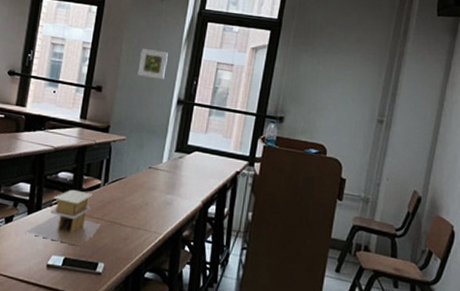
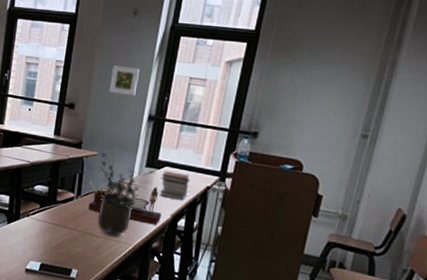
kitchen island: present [25,189,101,247] -> none [6,201,74,254]
desk organizer: none [116,165,192,213] -> present [88,180,162,225]
potted plant: none [125,137,169,226] -> present [97,153,140,237]
book stack: none [189,156,221,186] -> present [159,171,191,200]

